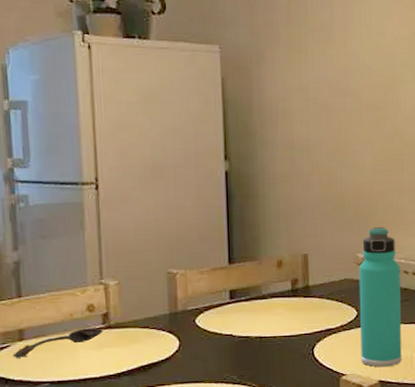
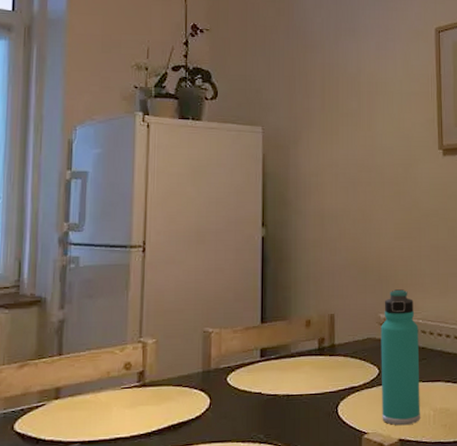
spoon: present [12,328,103,358] -> none [46,386,138,417]

